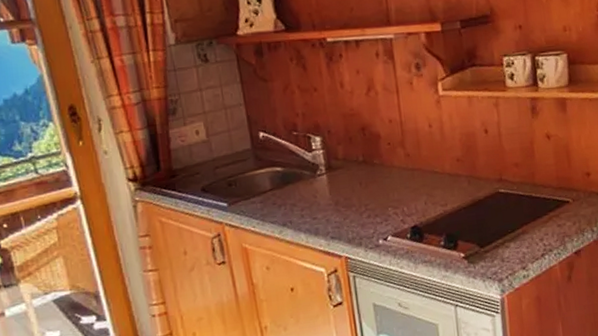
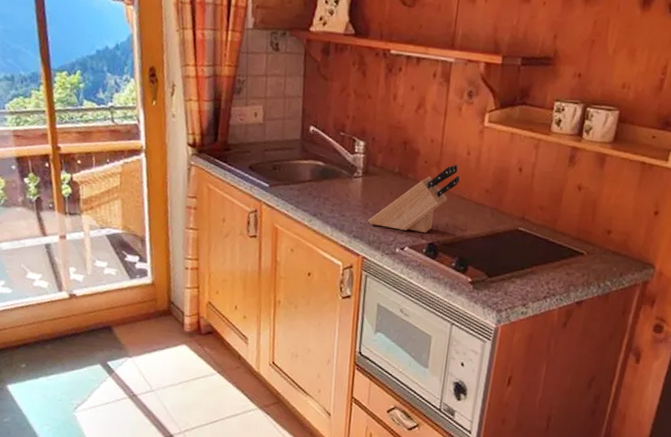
knife block: none [342,139,428,222] -> present [367,164,460,233]

